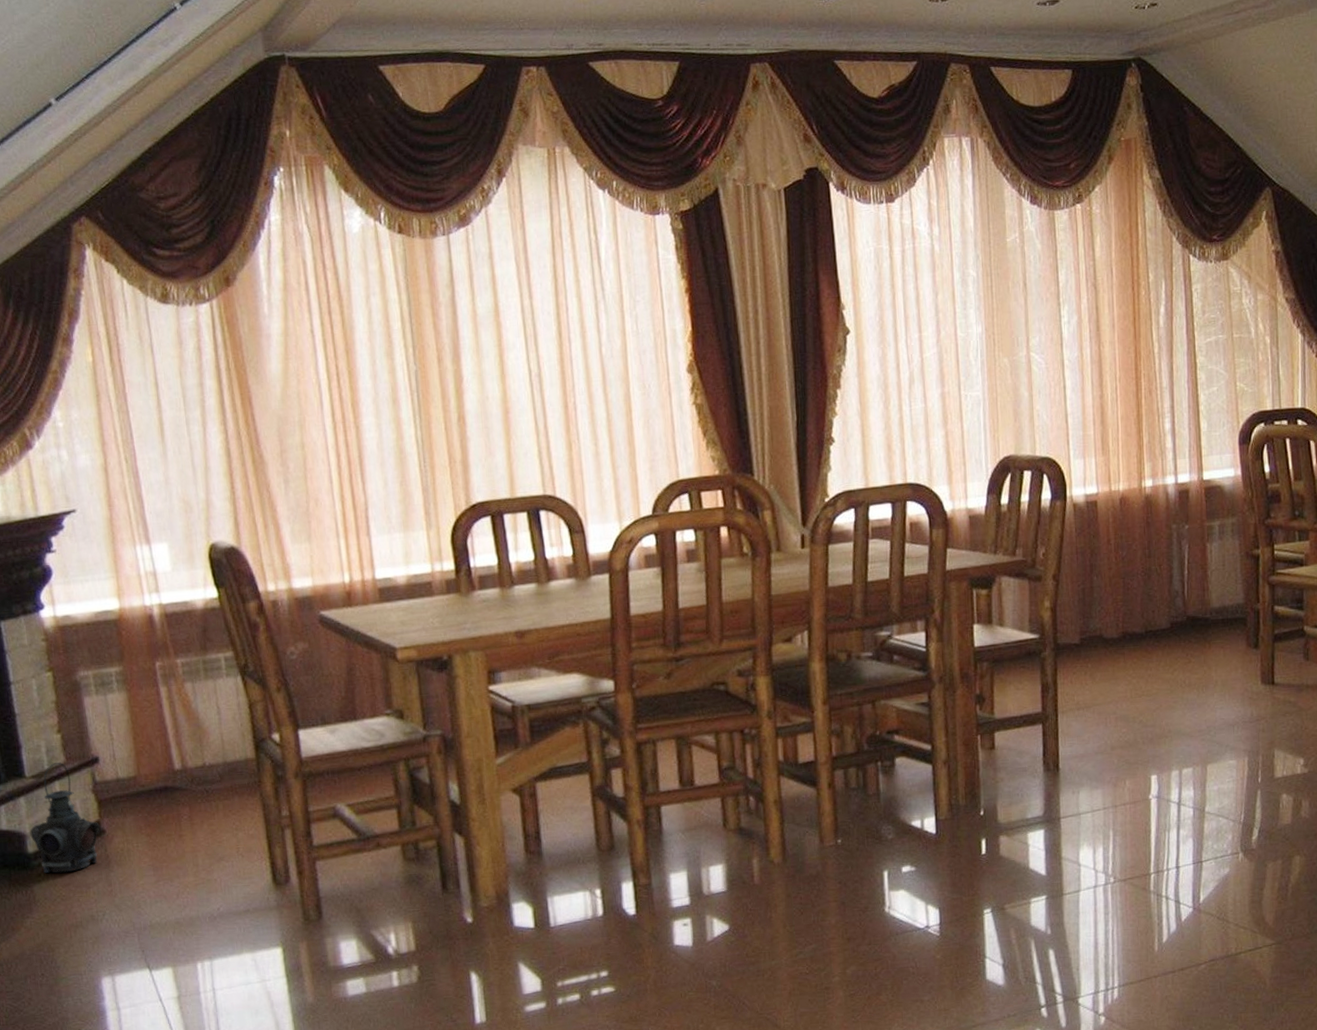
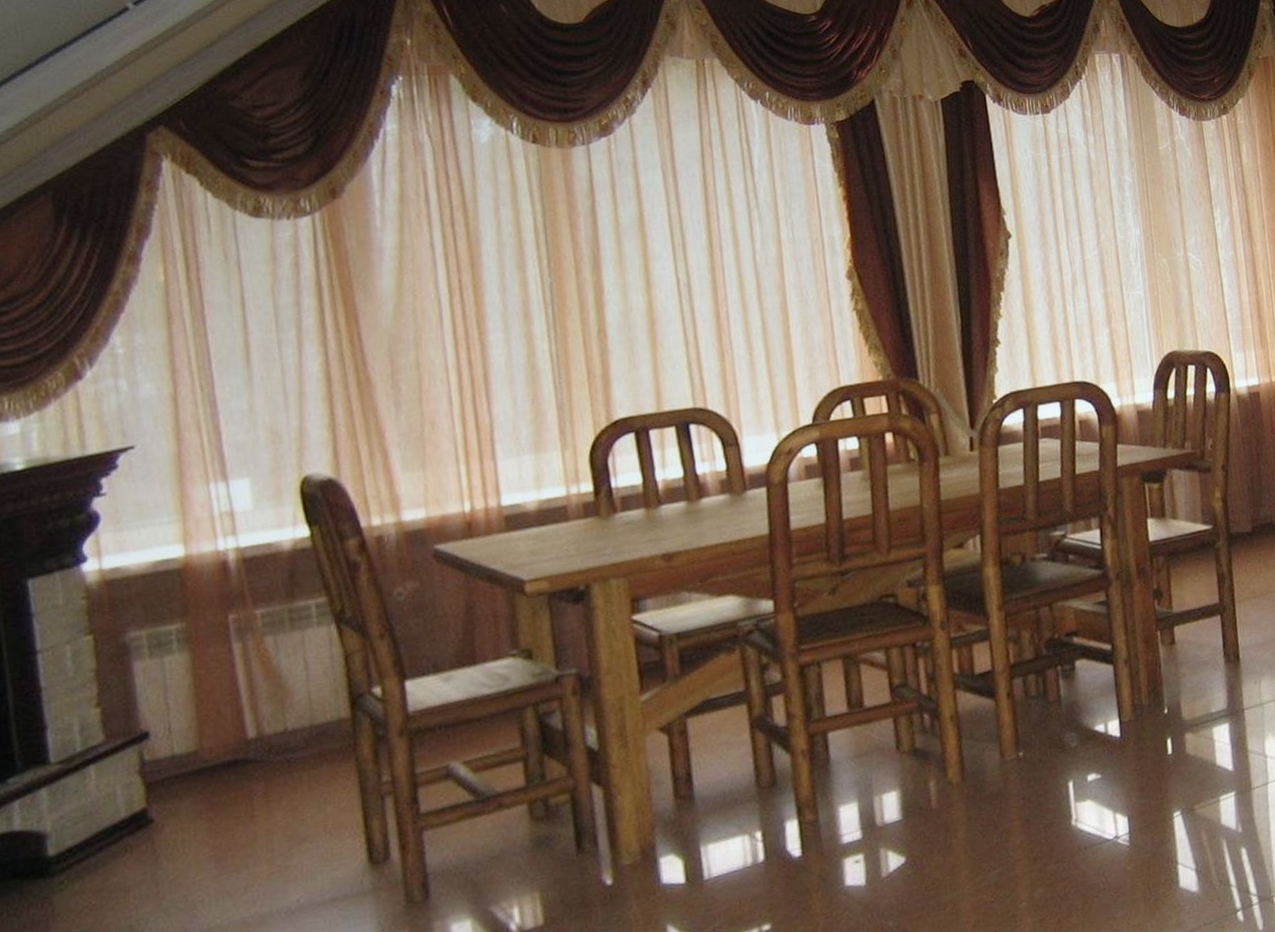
lantern: present [29,762,100,873] -> none [51,742,146,879]

